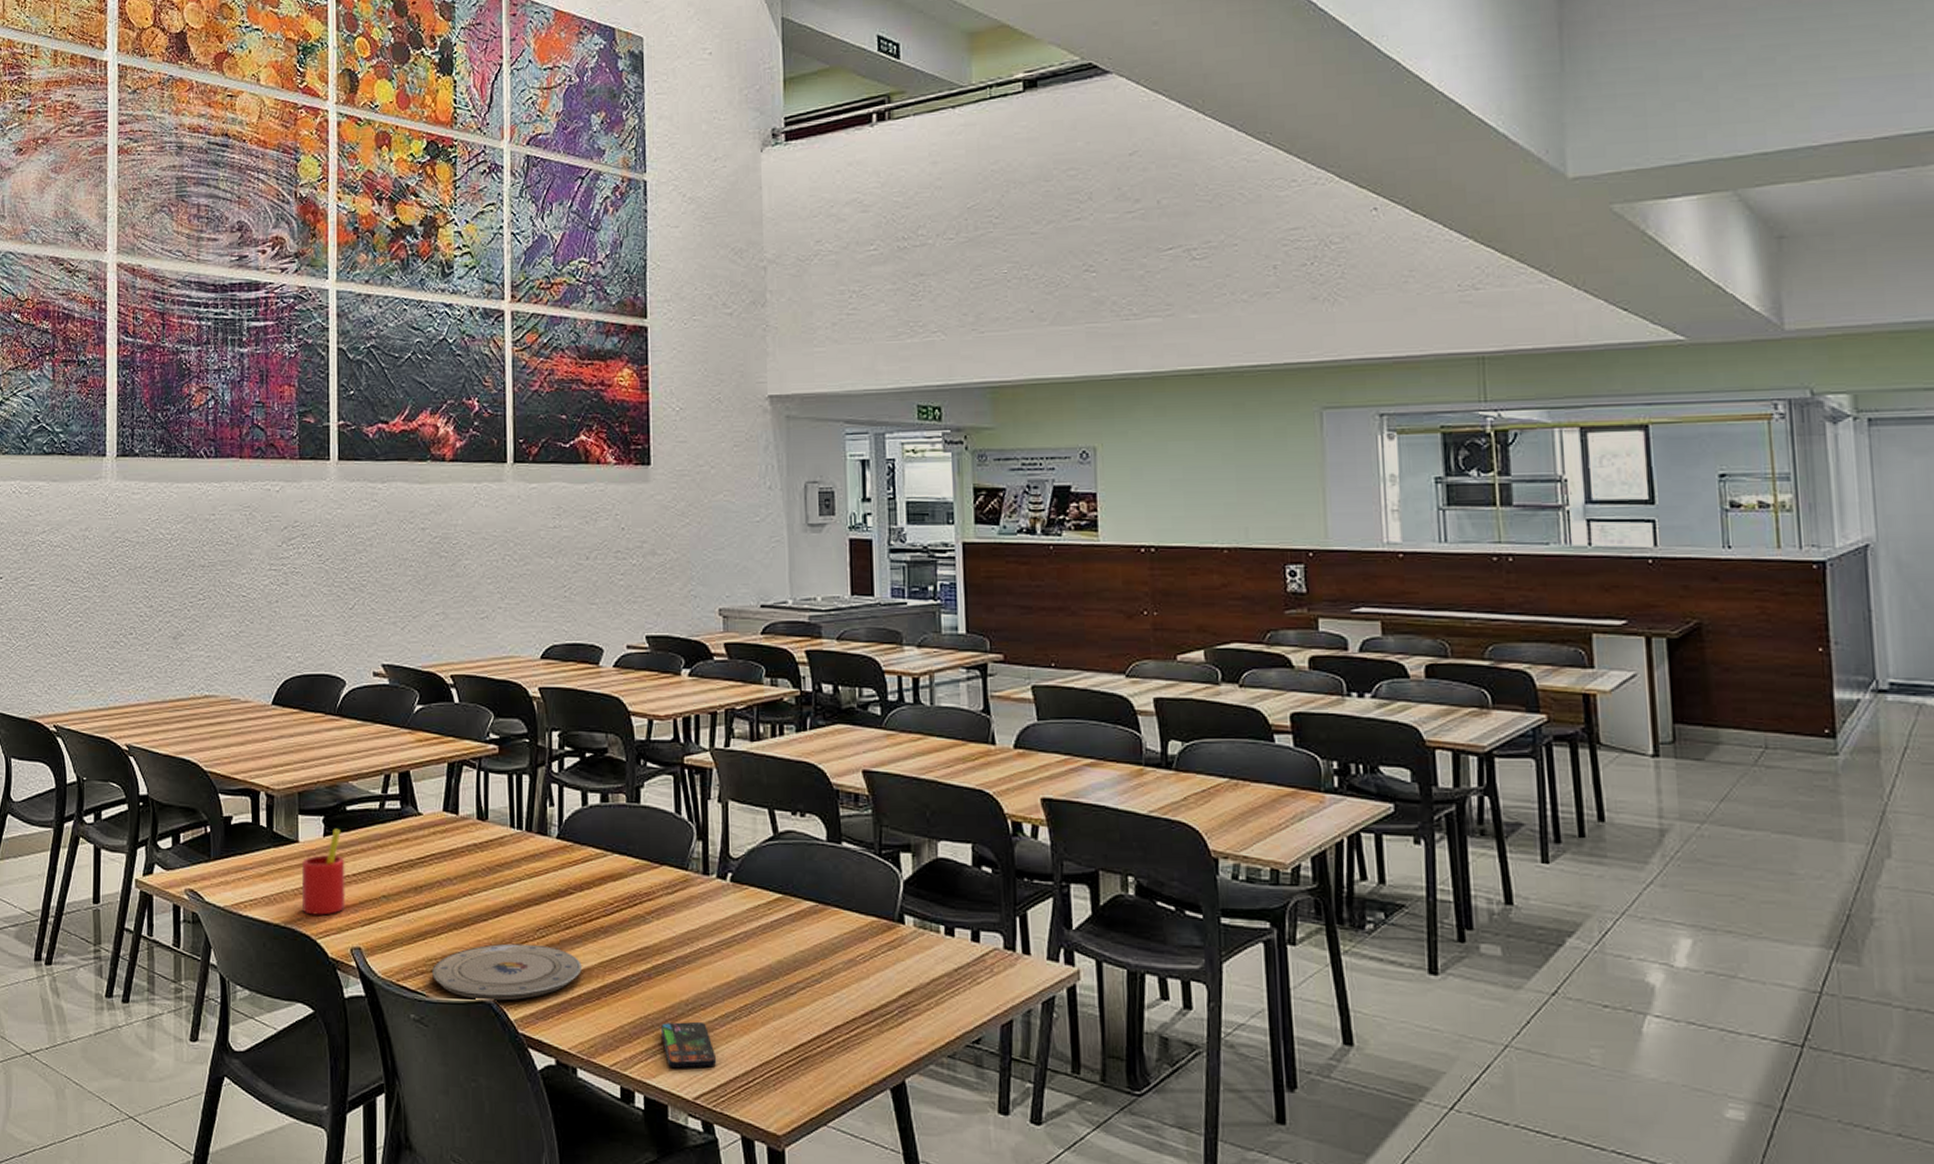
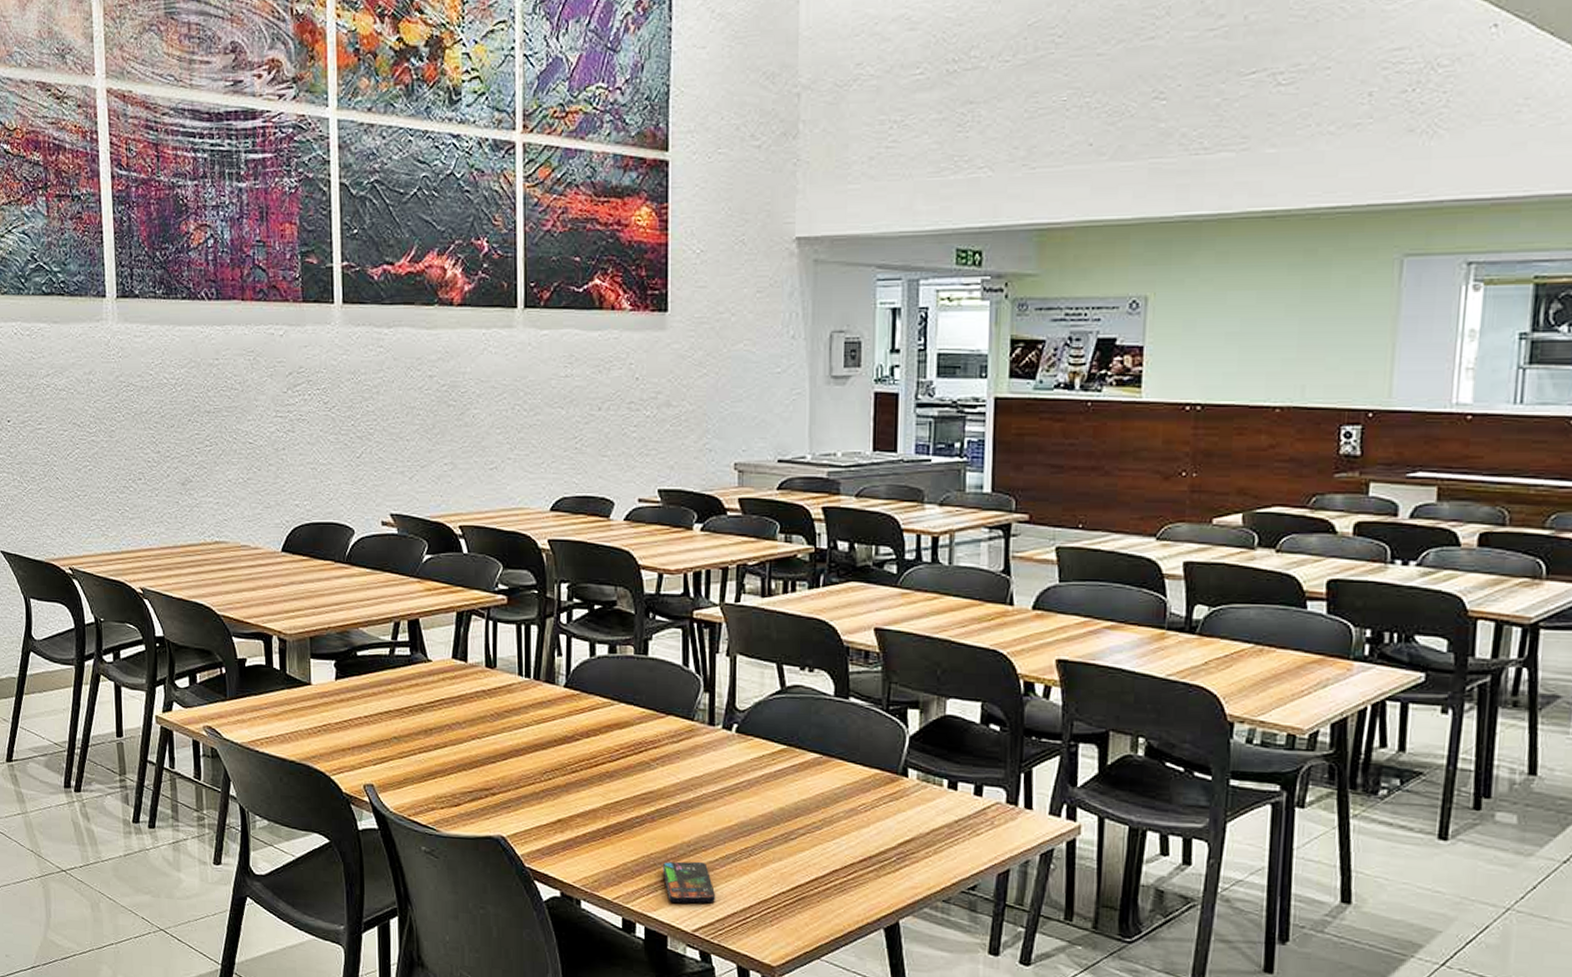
straw: present [302,828,345,915] -> none [315,672,358,754]
plate: present [432,943,582,1001] -> none [442,784,587,837]

